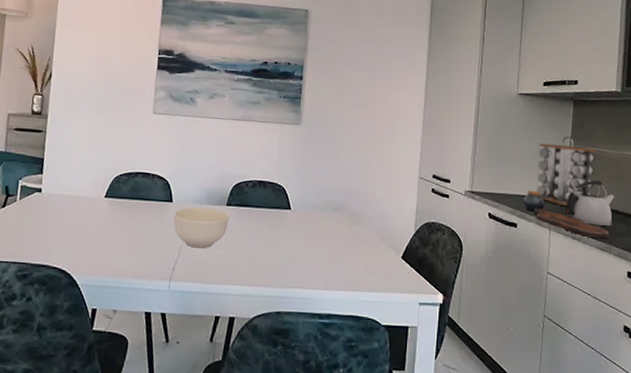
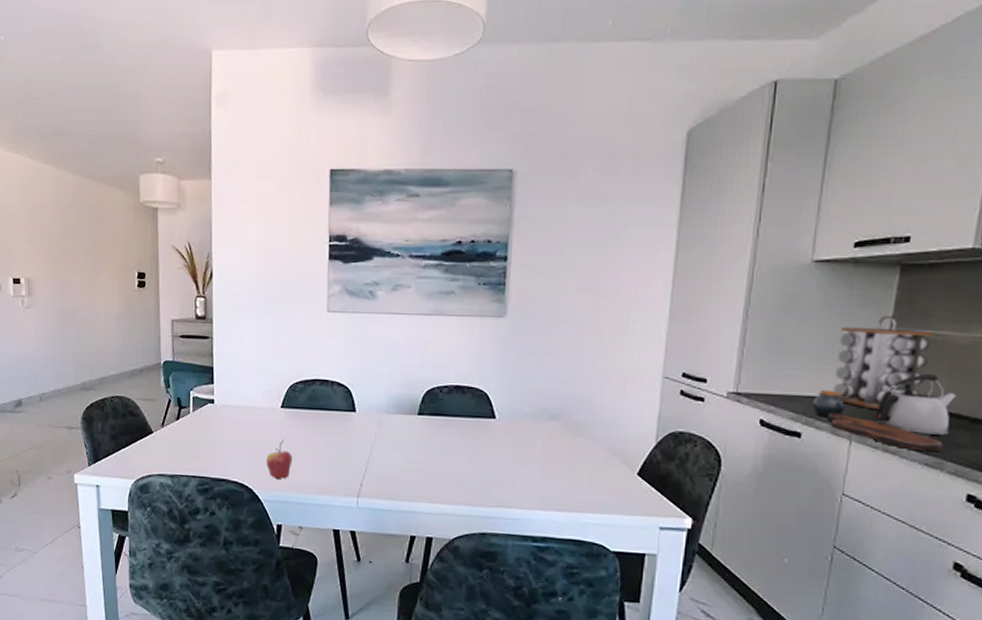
fruit: none [86,226,112,265] -> present [266,439,293,480]
bowl: present [173,207,229,249] -> none [357,417,422,463]

